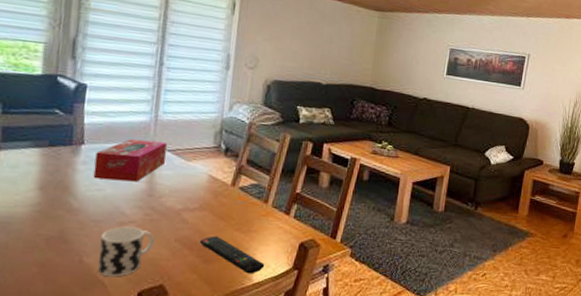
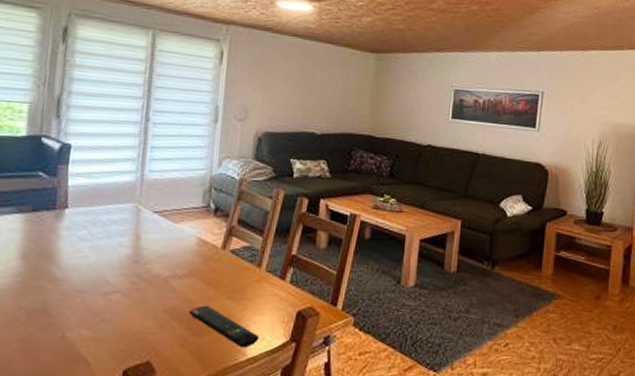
tissue box: present [93,139,167,182] -> none [77,201,153,247]
cup: present [97,226,155,277] -> none [80,297,141,354]

